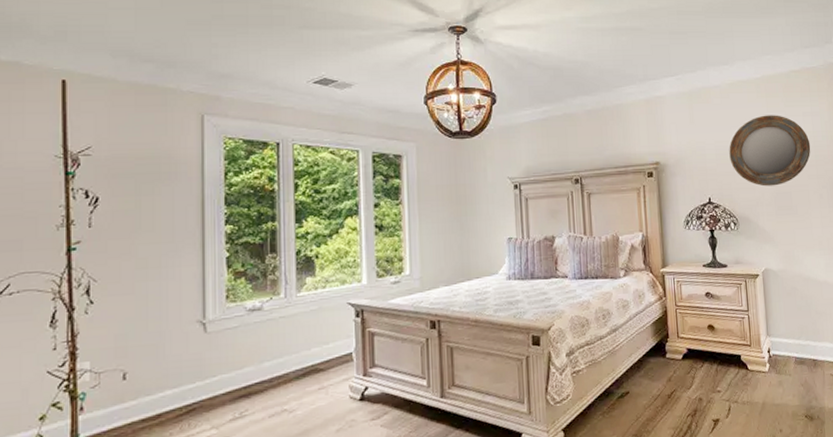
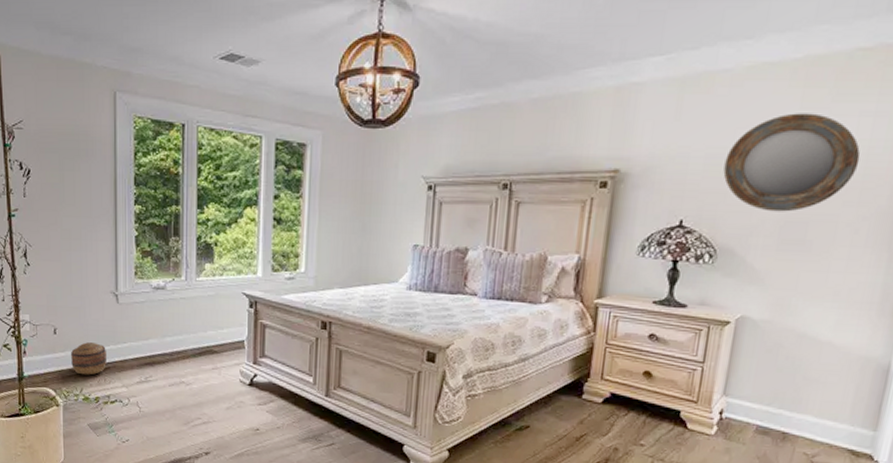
basket: none [145,382,191,424] -> present [71,342,106,376]

